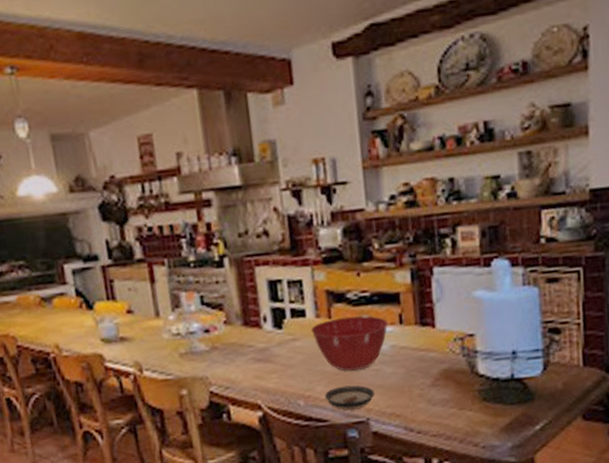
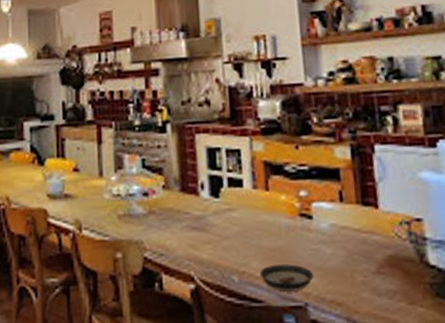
mixing bowl: present [310,315,388,371] -> none [247,189,328,248]

